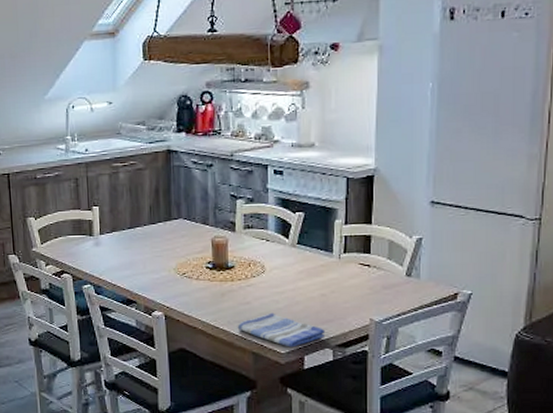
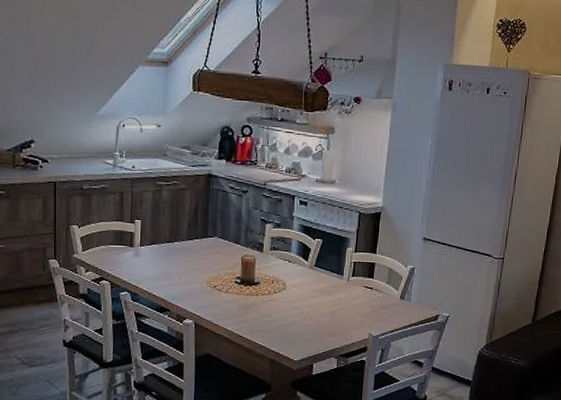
dish towel: present [237,312,326,347] -> none [258,325,332,356]

